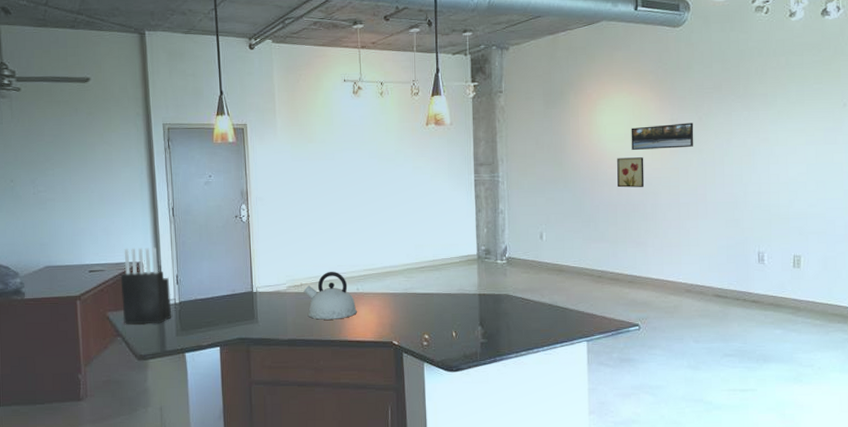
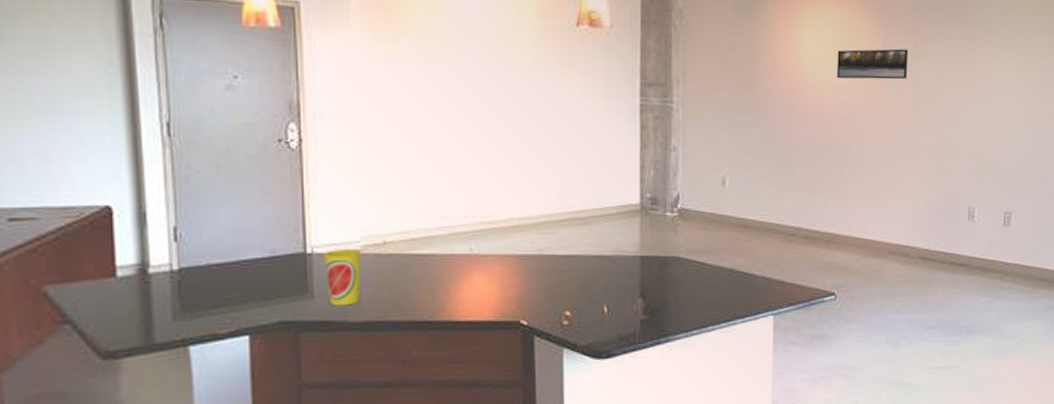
knife block: present [120,247,172,325] -> none [69,183,165,305]
cup: none [264,289,287,328] -> present [324,249,362,306]
kettle: present [303,271,357,320] -> none [388,223,469,293]
wall art: present [617,157,645,188] -> none [819,87,851,125]

